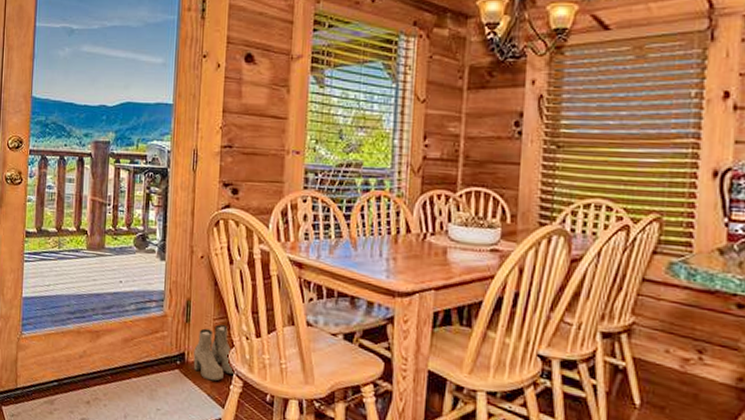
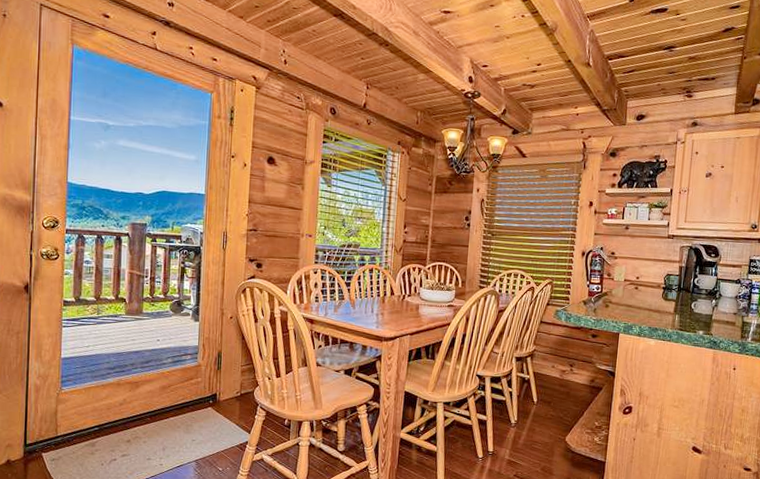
boots: present [193,324,236,382] -> none [224,369,260,414]

